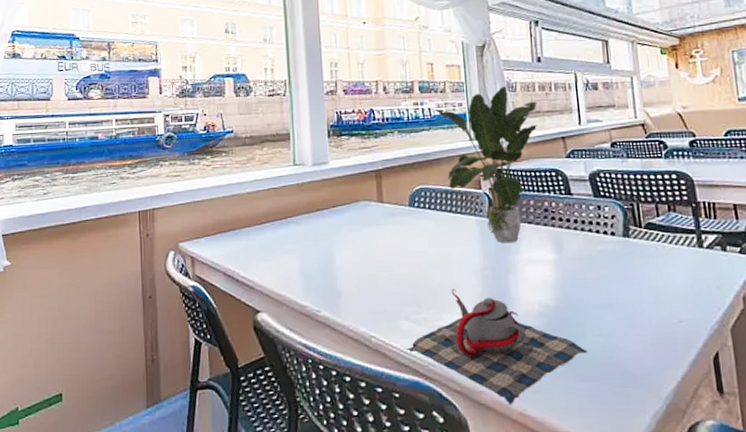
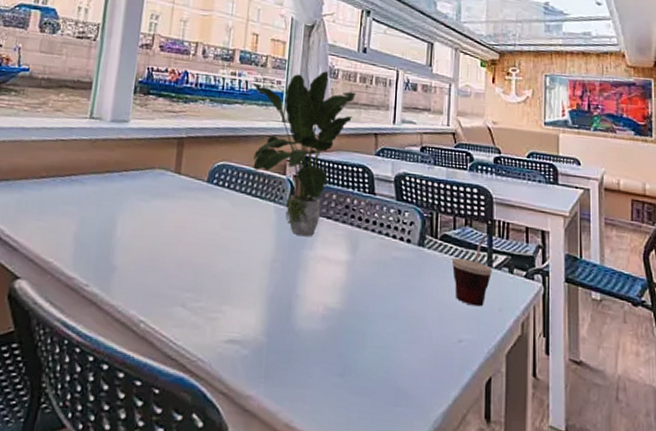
teapot: present [407,288,588,405] -> none [177,277,365,414]
cup: none [659,217,704,287] -> present [451,235,492,307]

